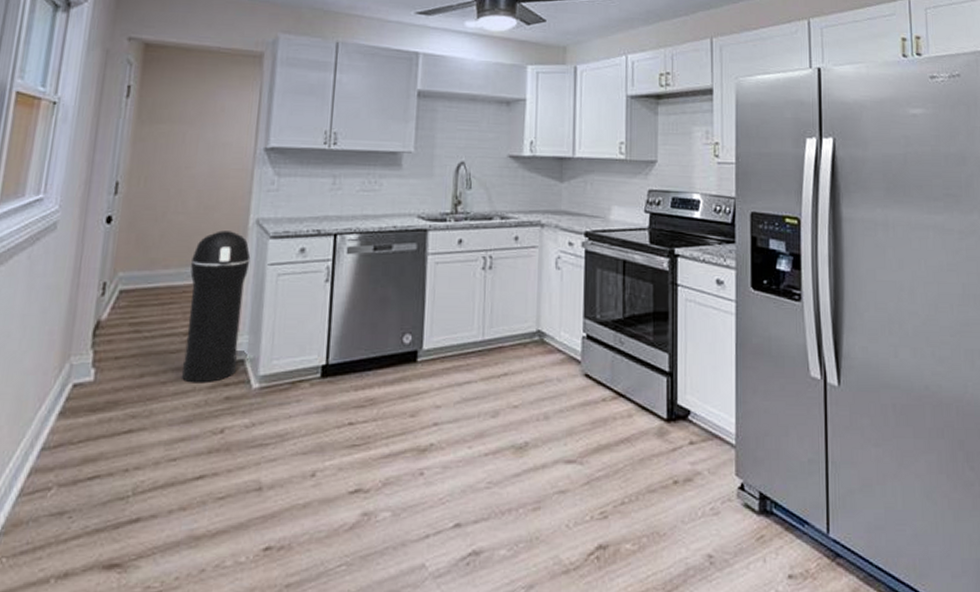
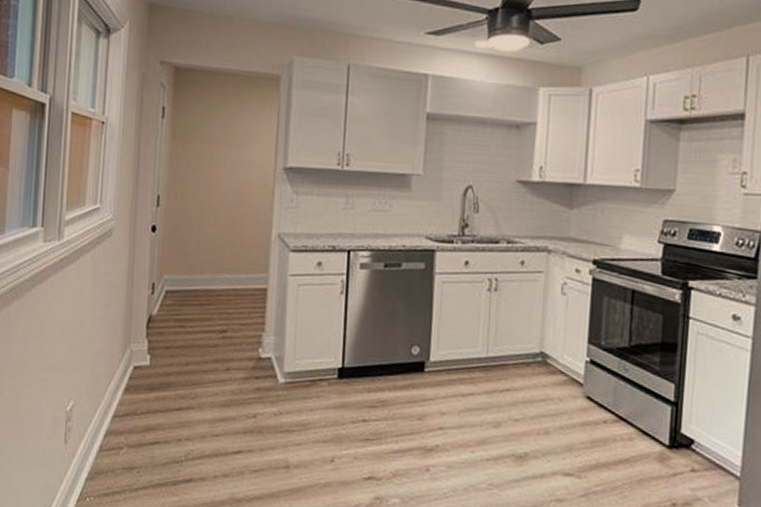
trash can: present [181,230,251,383] -> none [219,242,274,375]

